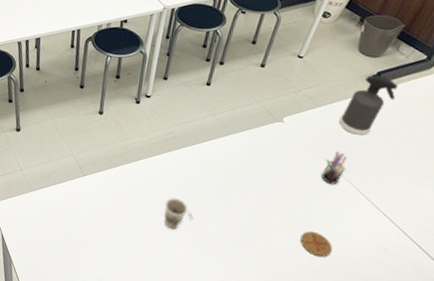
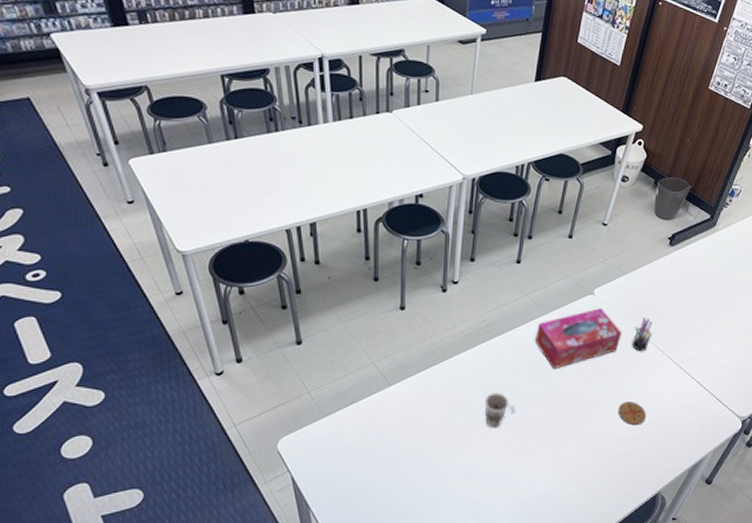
tissue box: none [217,136,312,187] -> present [534,308,623,370]
spray bottle: present [339,75,399,136] -> none [643,237,690,299]

